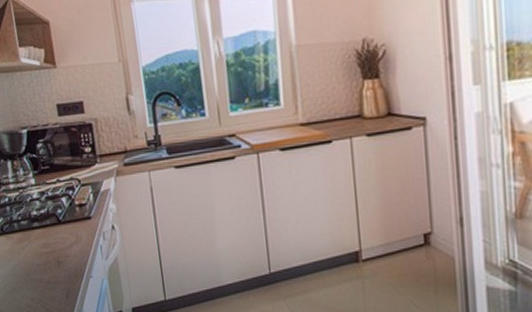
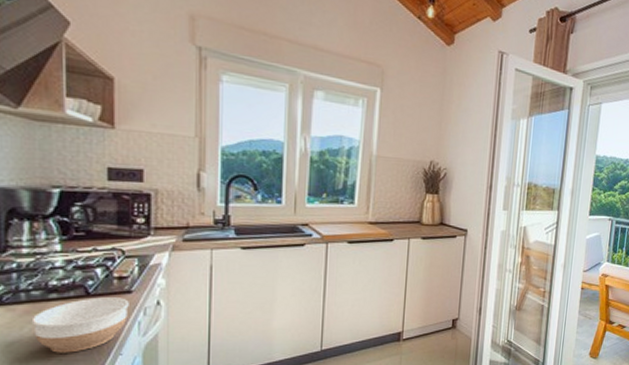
bowl: none [24,224,91,276] -> present [31,297,129,353]

